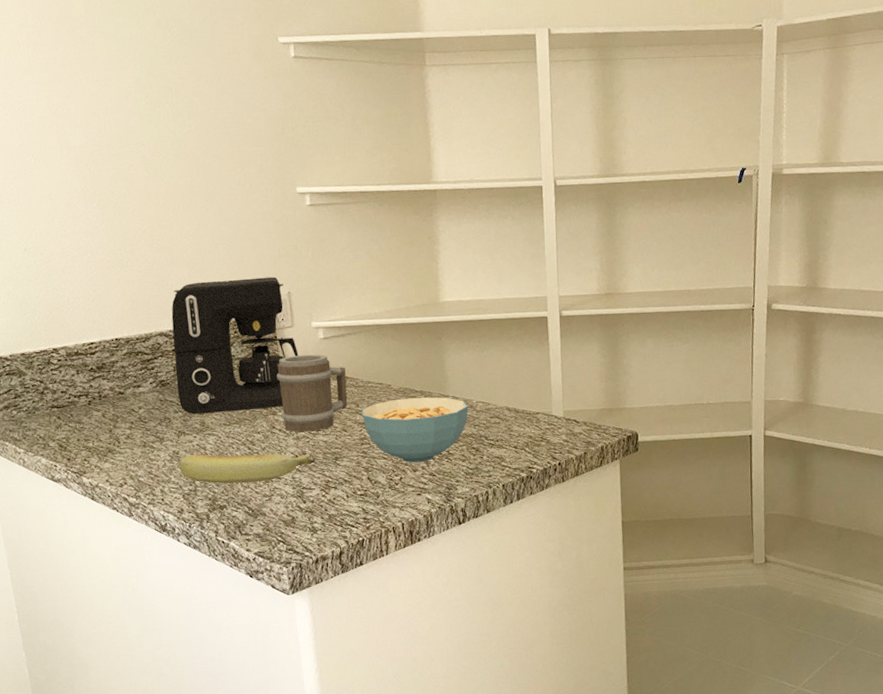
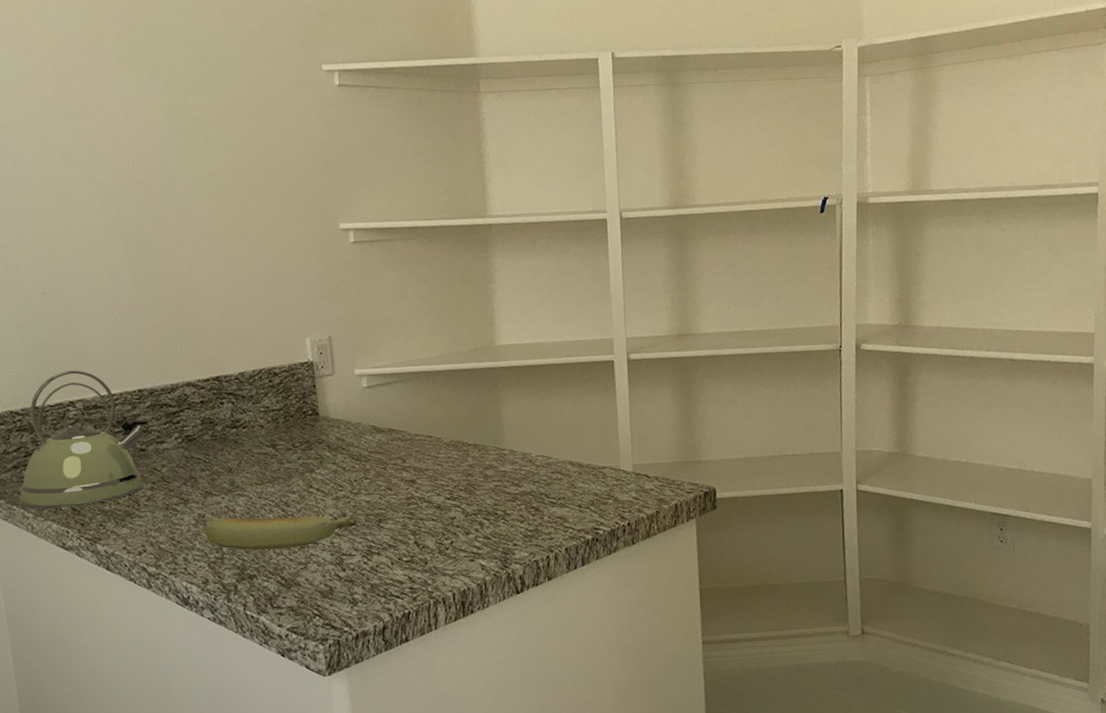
kettle: none [10,320,126,445] -> present [19,370,149,509]
coffee maker: present [171,276,299,415] -> none [200,320,340,473]
barrel: present [277,354,348,433] -> none [315,404,393,492]
cereal bowl: present [361,397,469,463] -> none [408,450,527,525]

